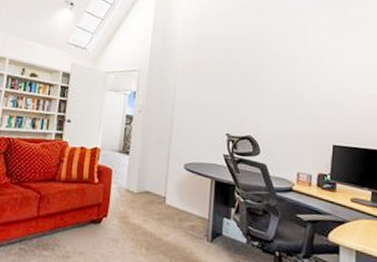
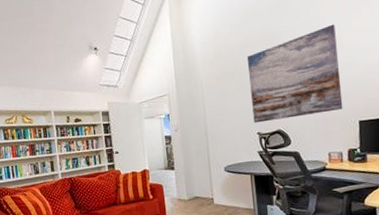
wall art: none [224,39,321,129] -> present [247,24,343,123]

